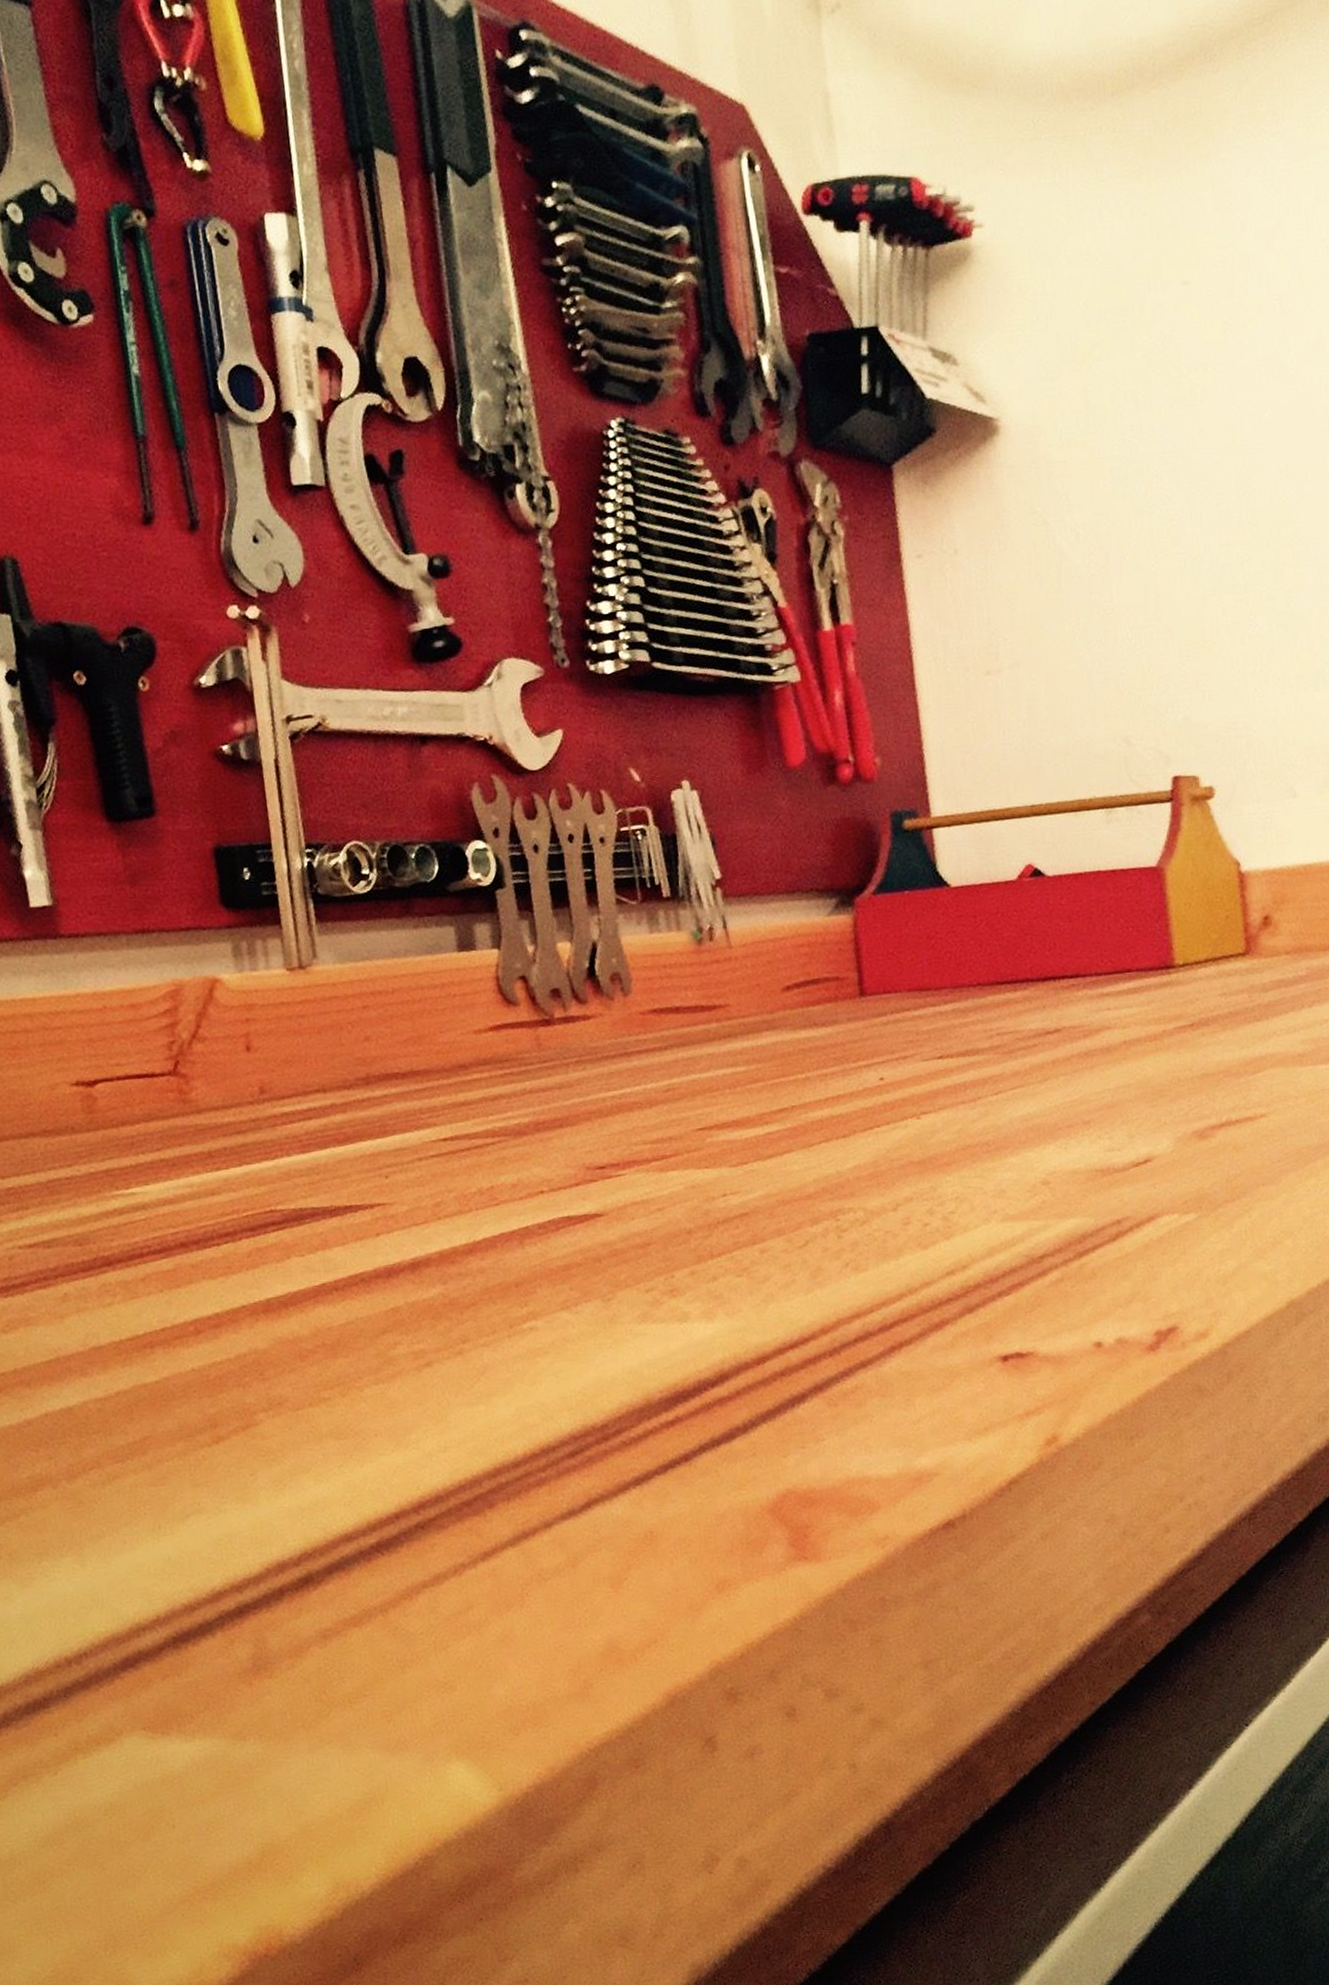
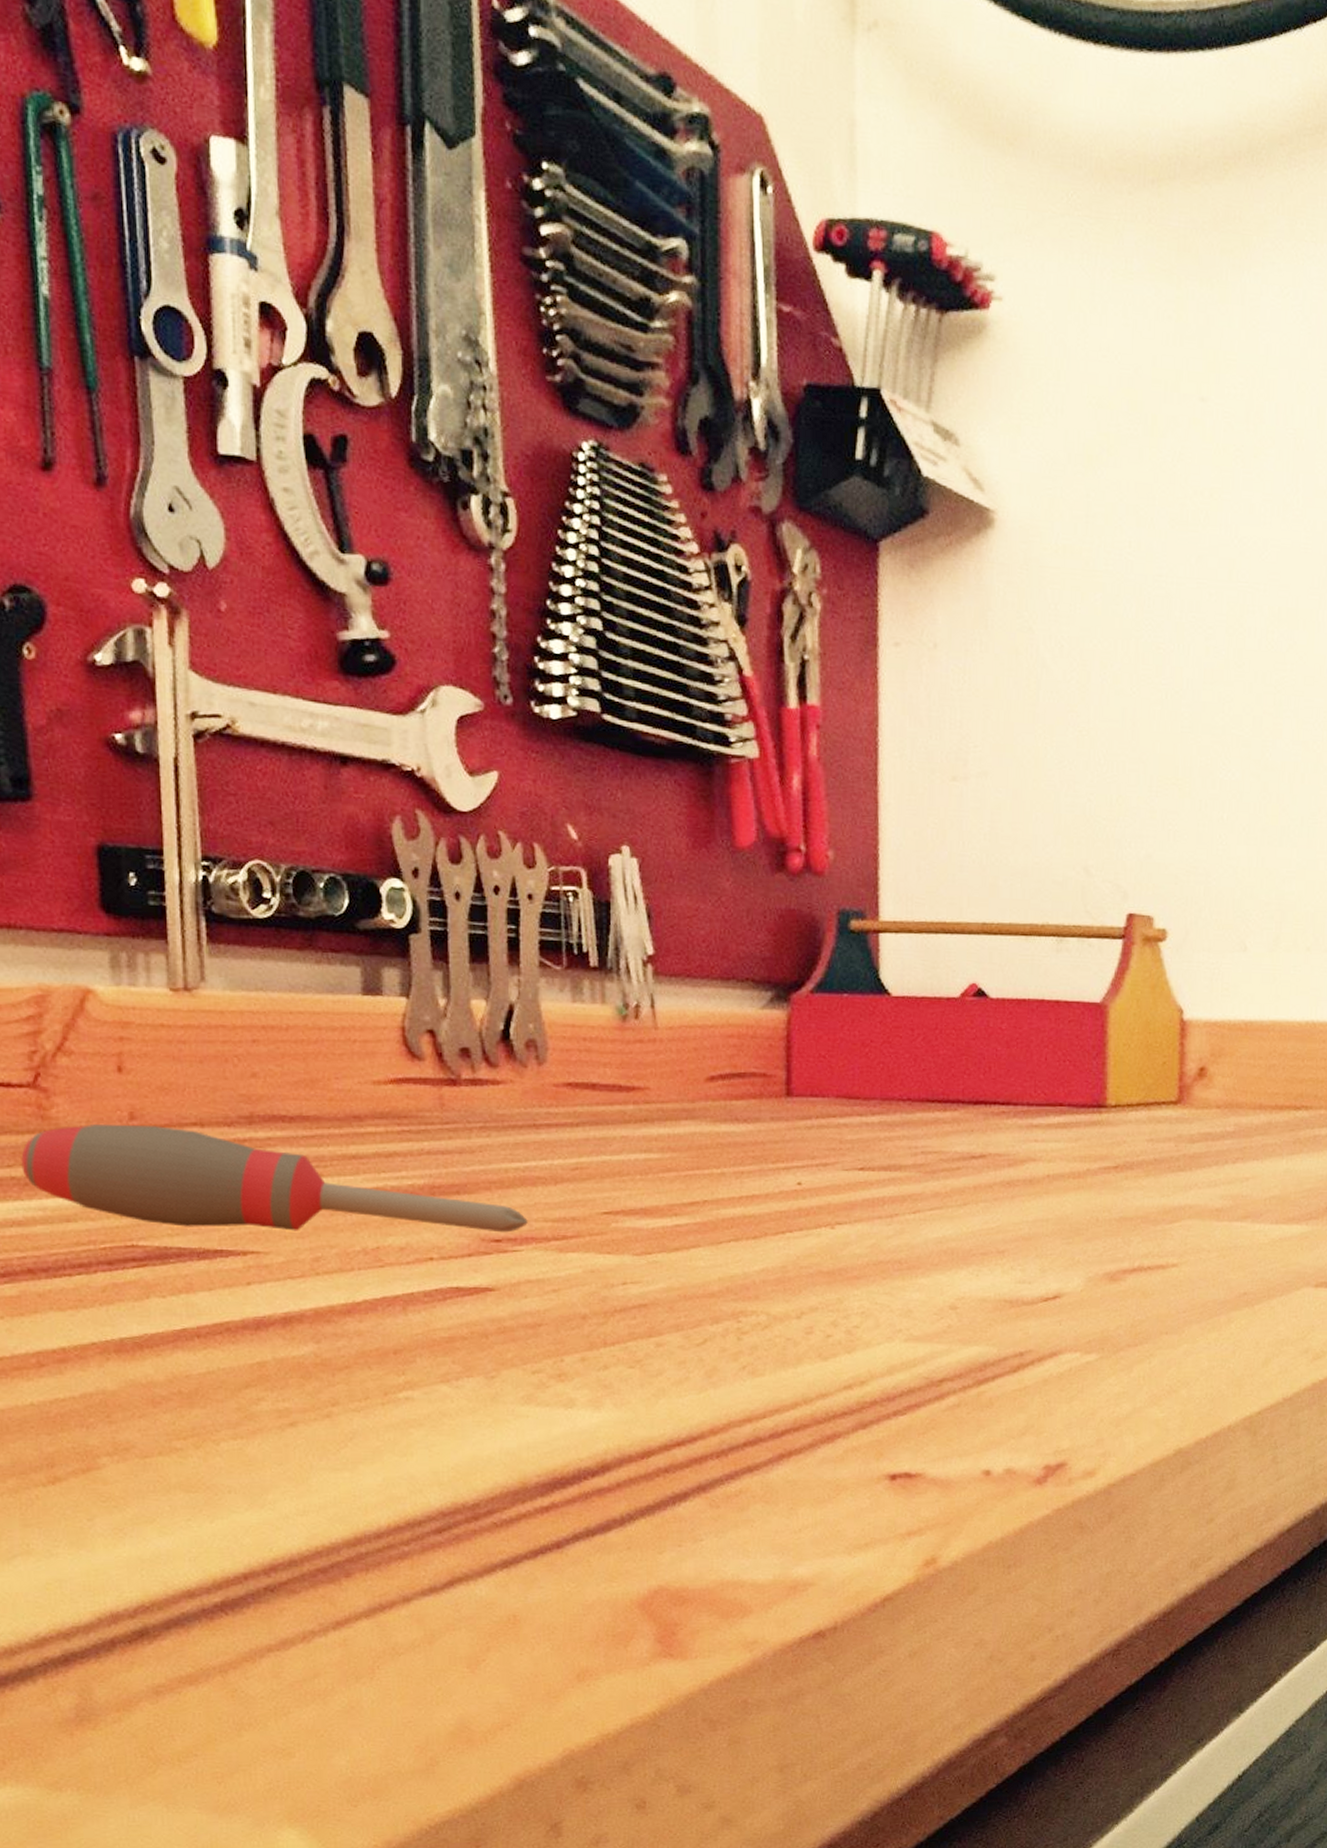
screwdriver: none [168,1096,628,1188] -> present [21,1124,528,1233]

